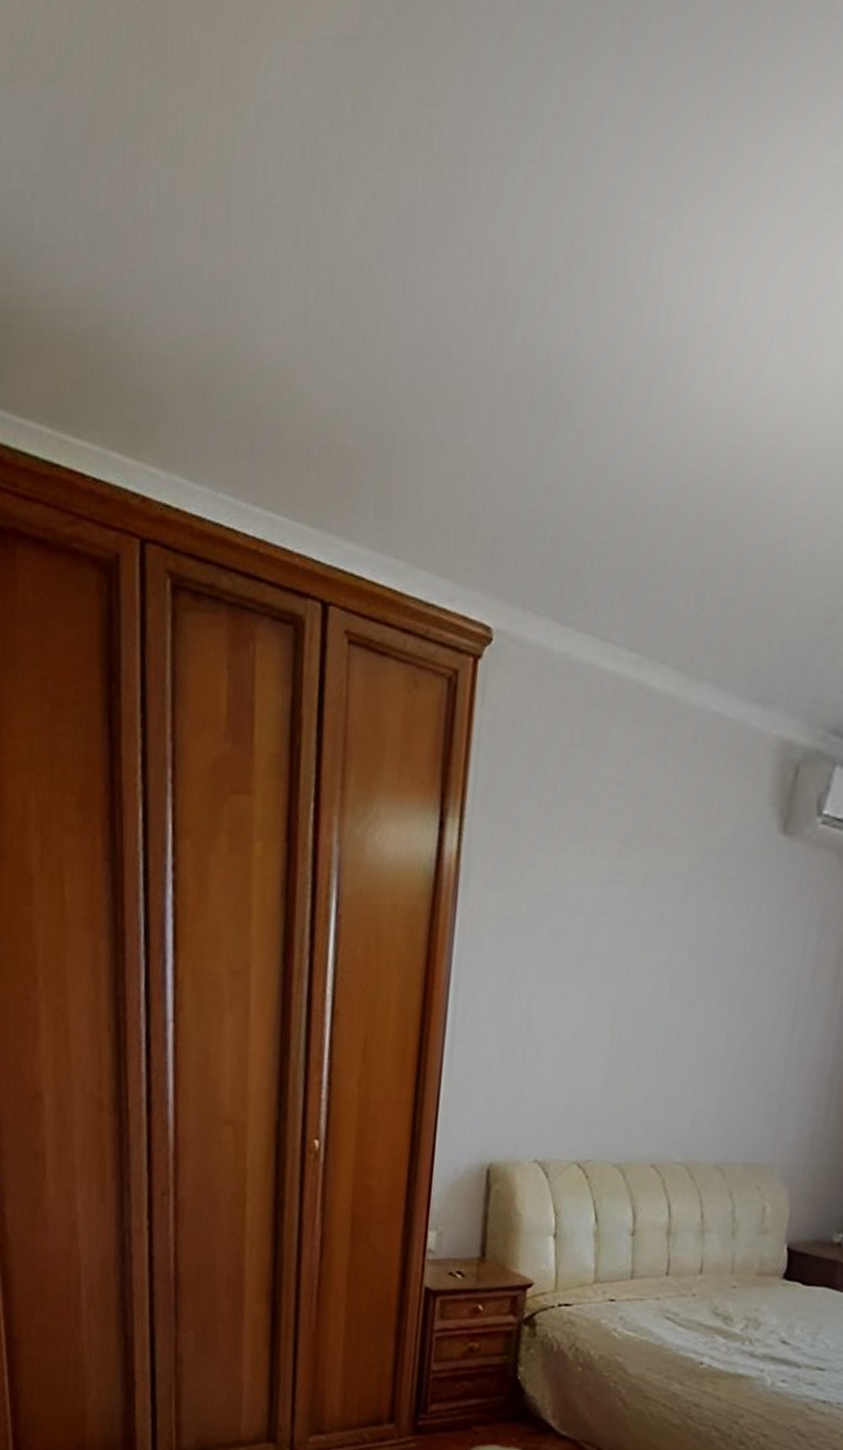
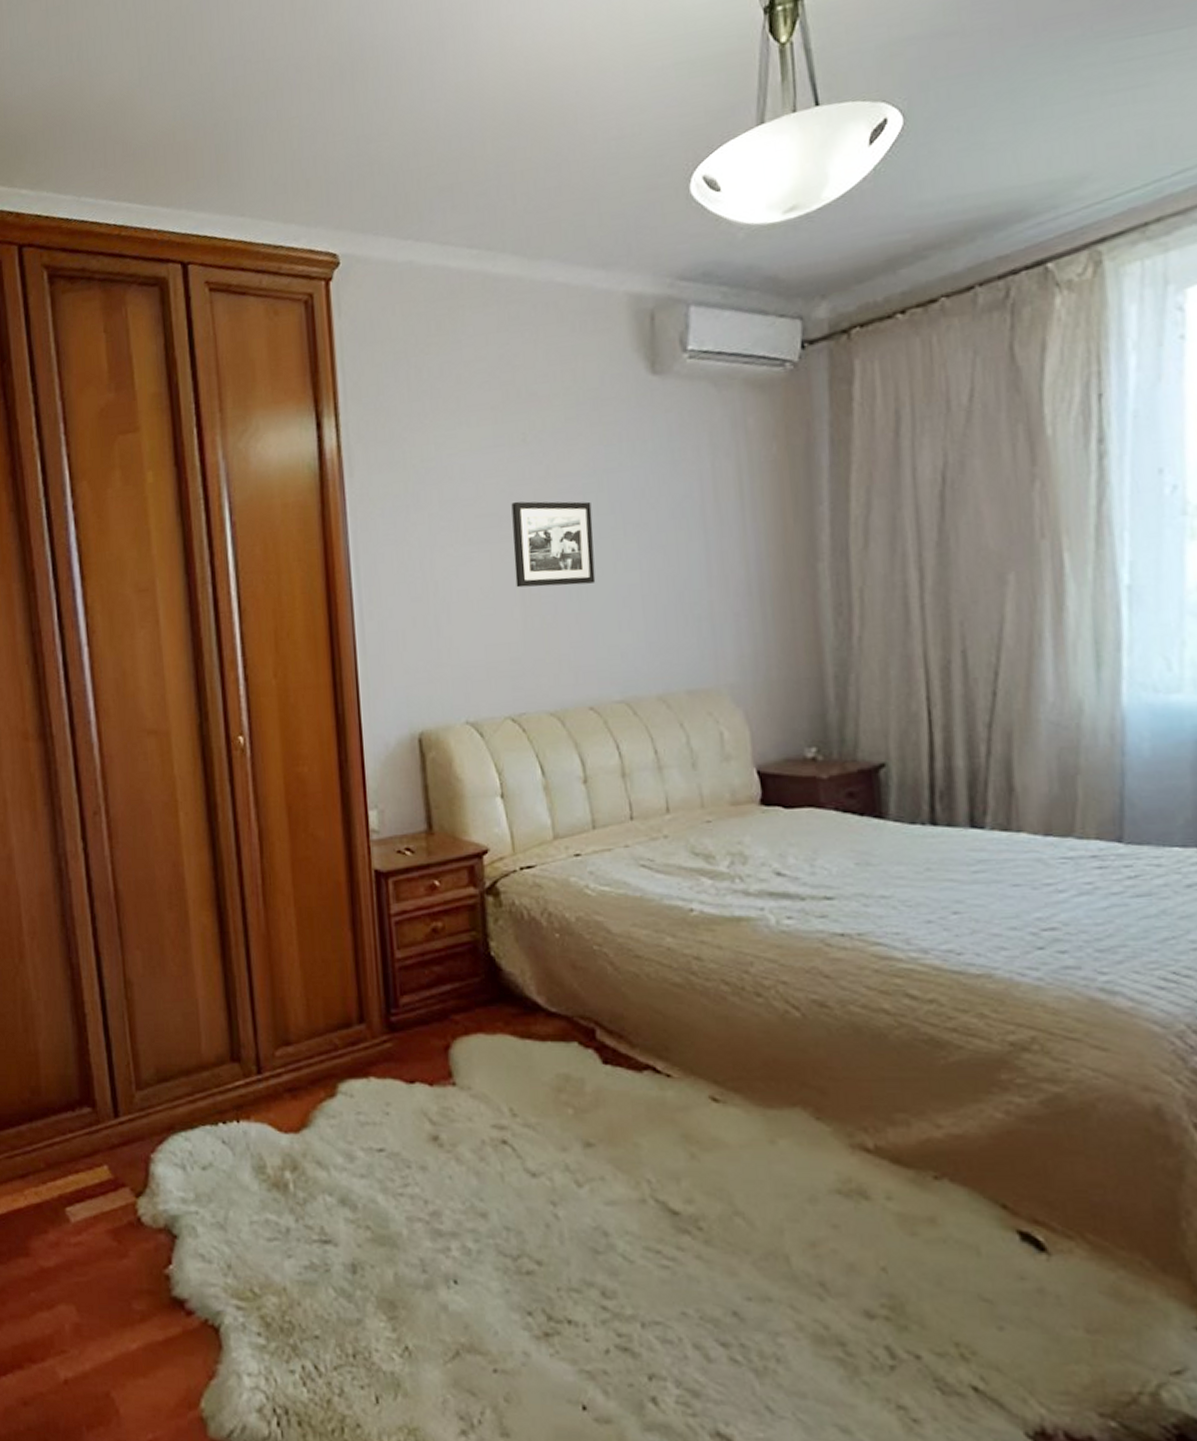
picture frame: none [607,945,695,1043] -> present [511,501,596,588]

